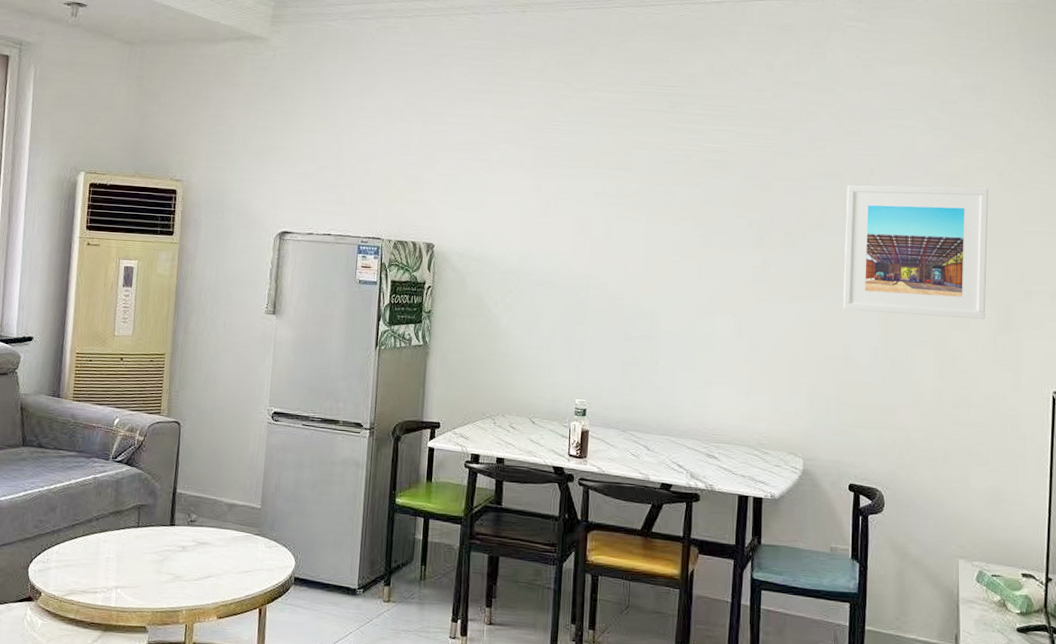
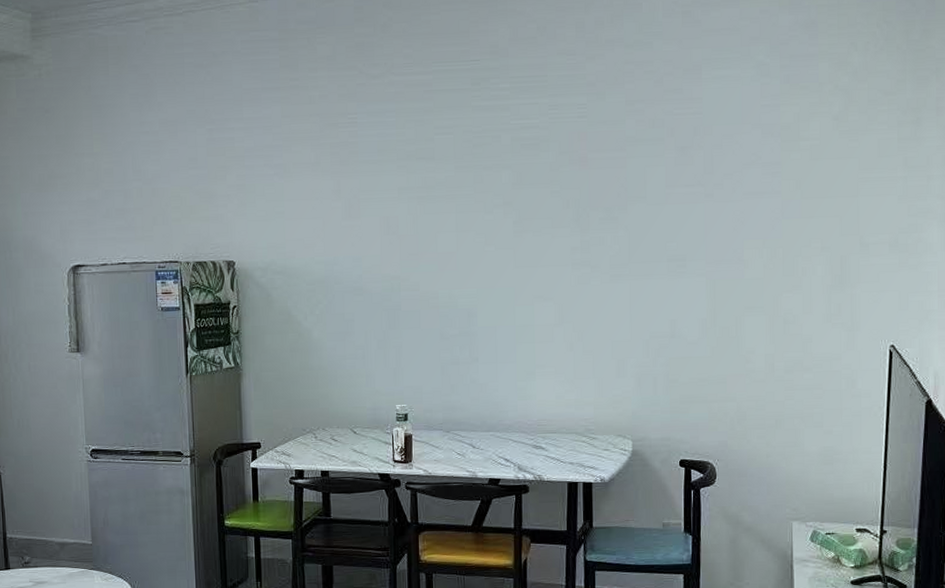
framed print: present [843,185,988,319] -> none [668,136,822,284]

